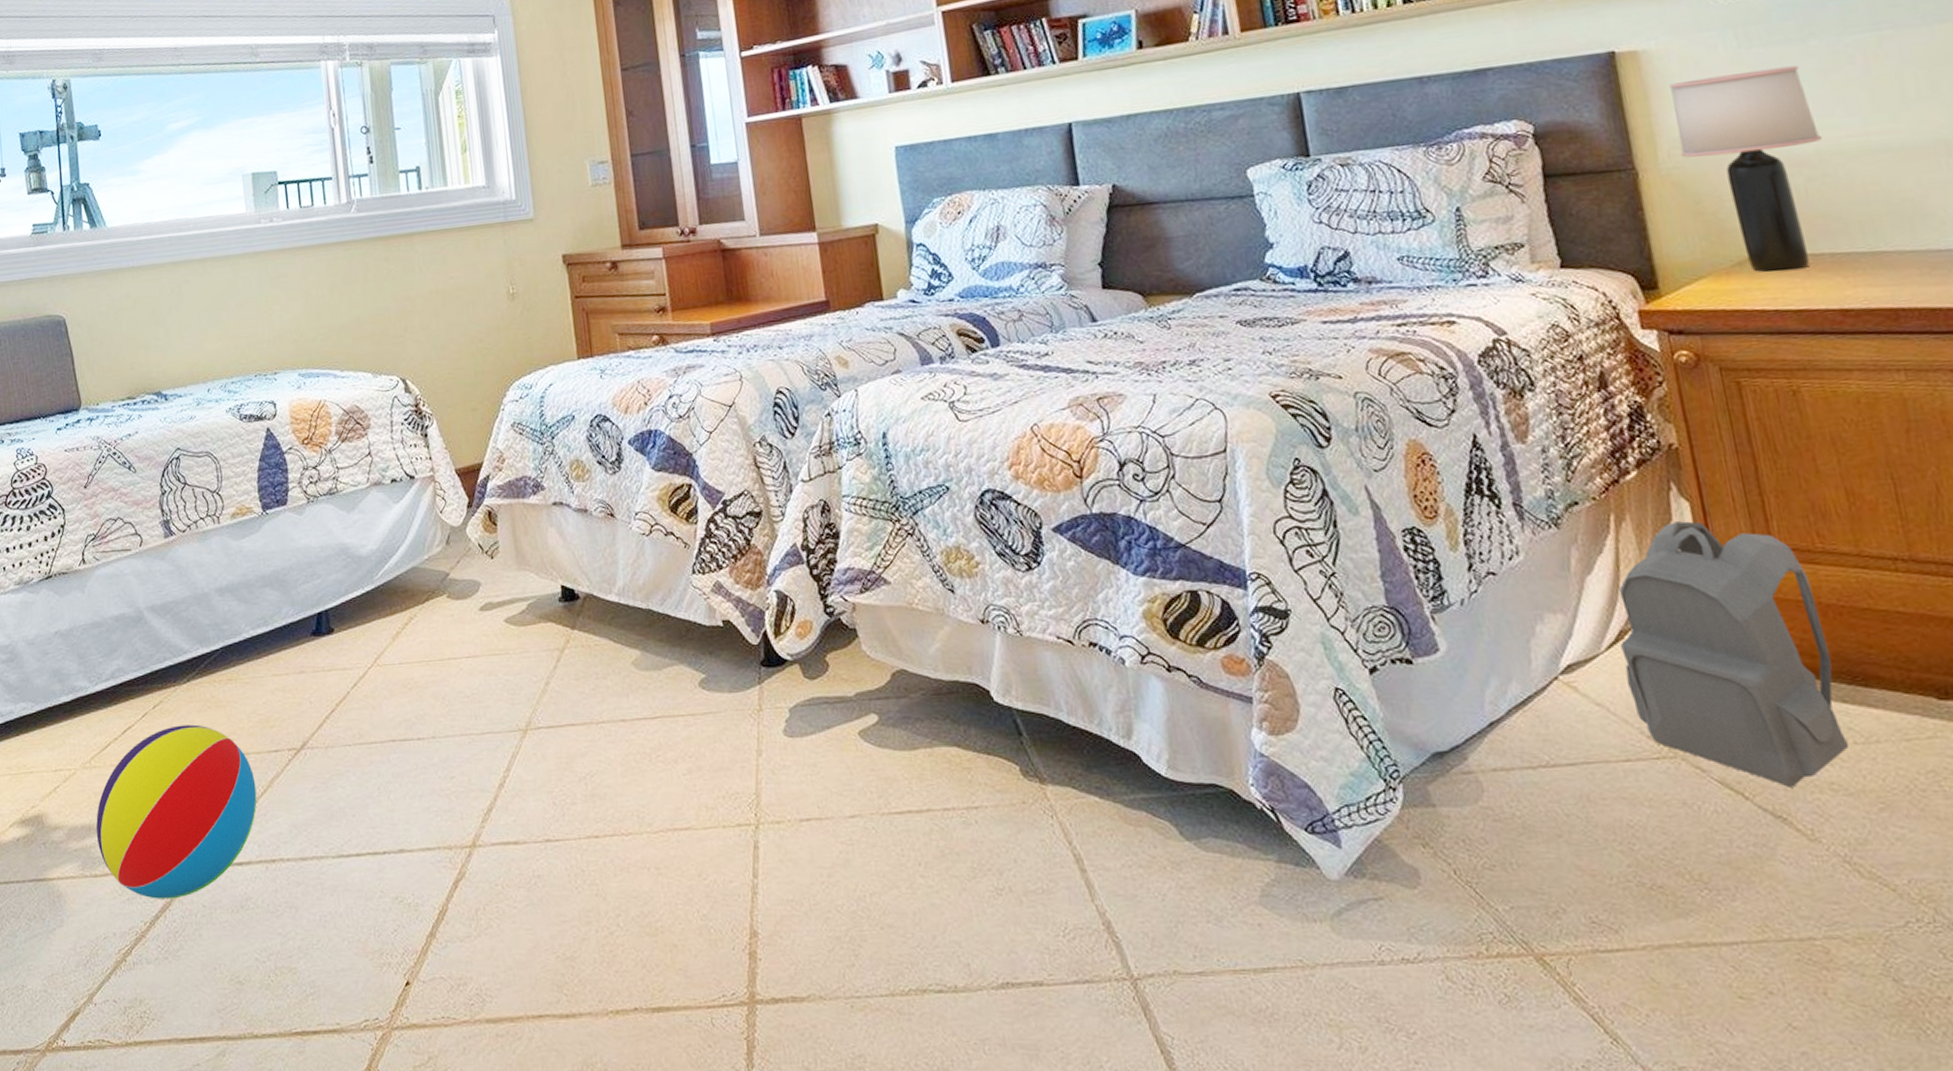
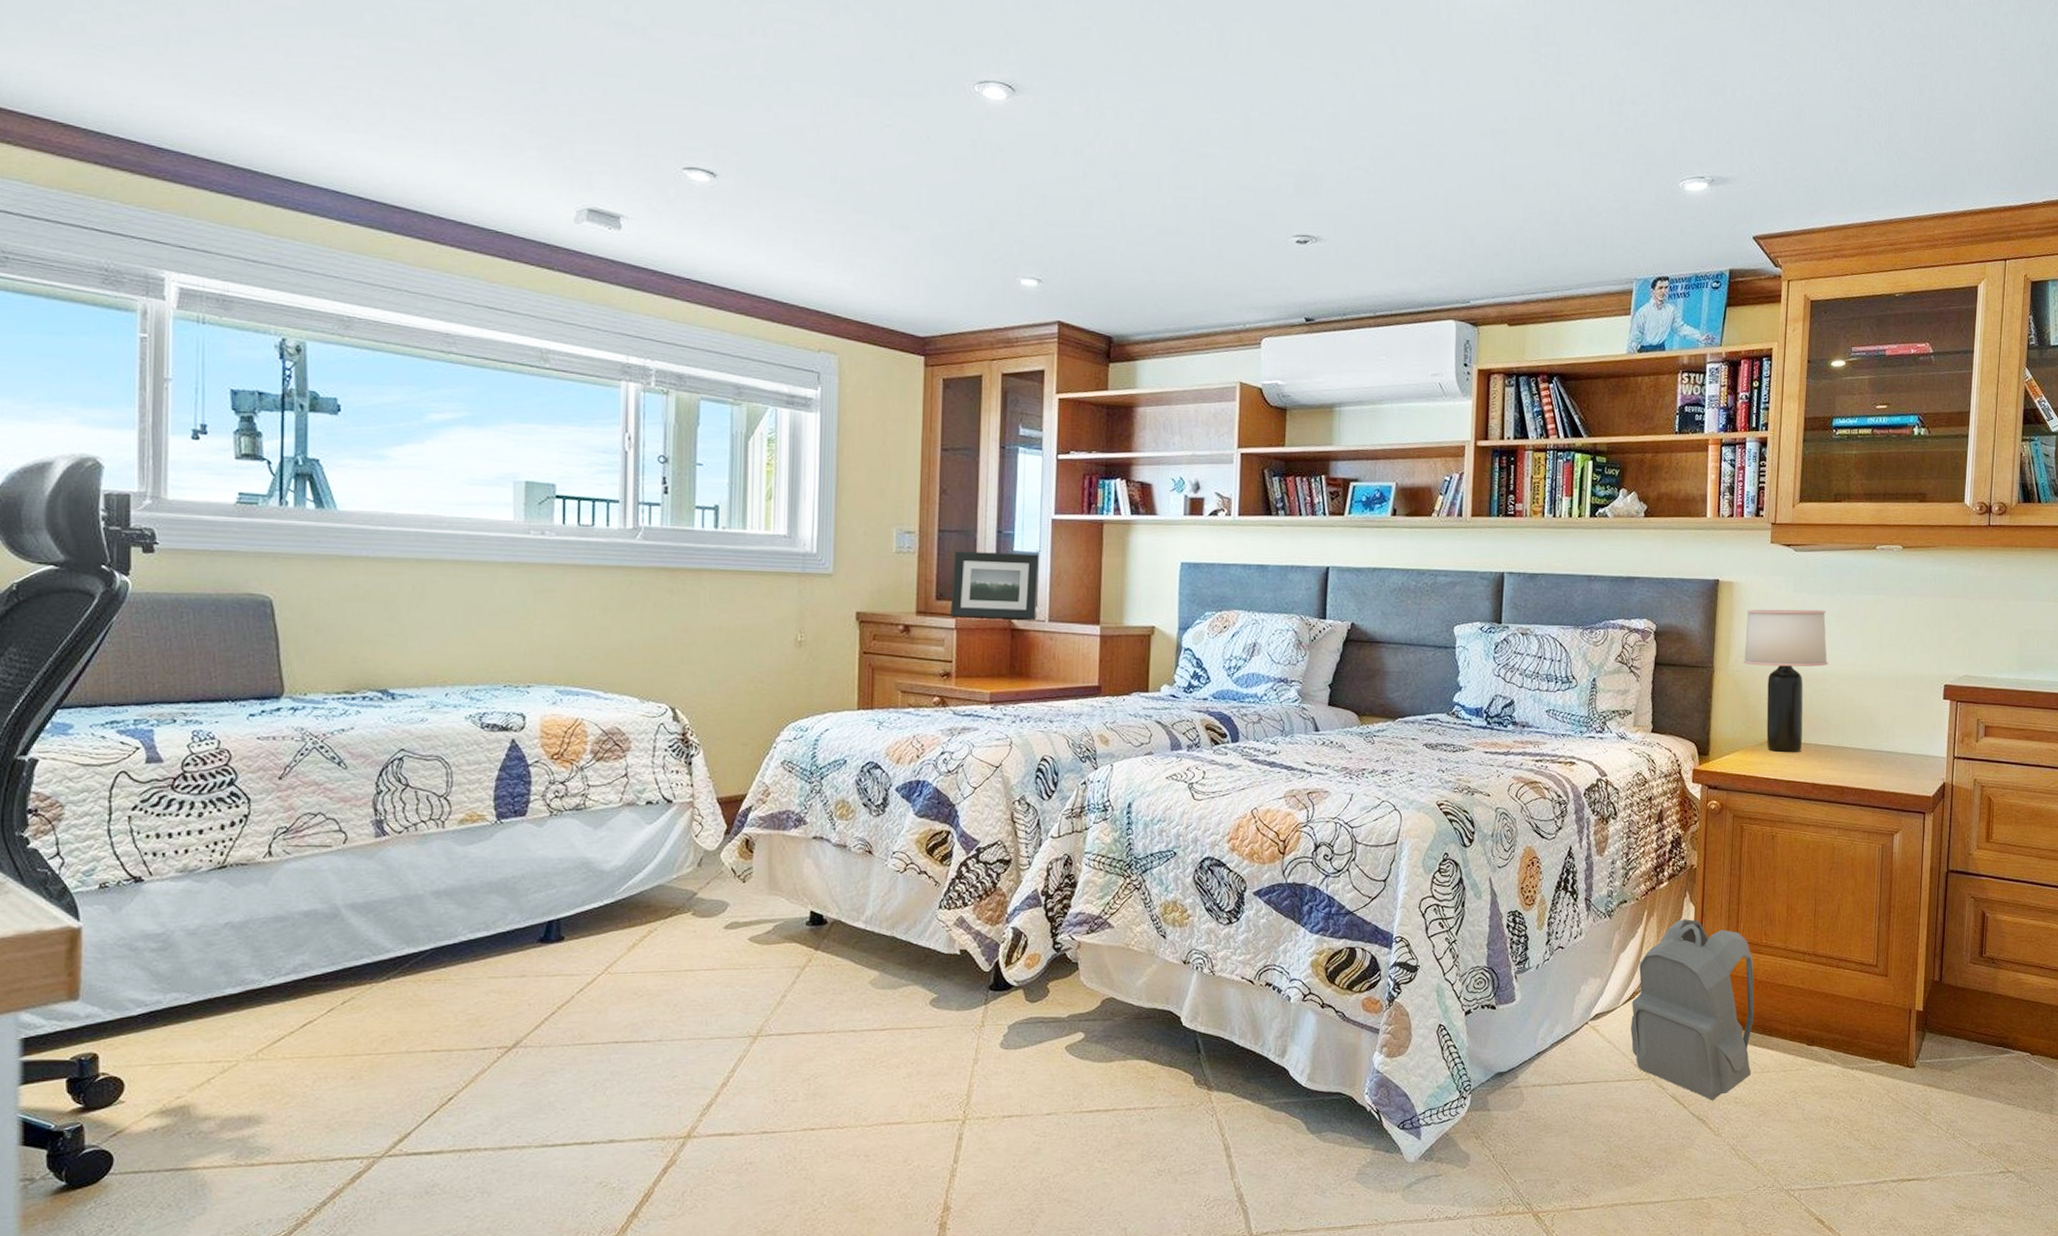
beach ball: present [95,724,257,899] -> none [257,1021,457,1187]
picture frame: none [650,164,746,246] -> present [951,551,1039,620]

